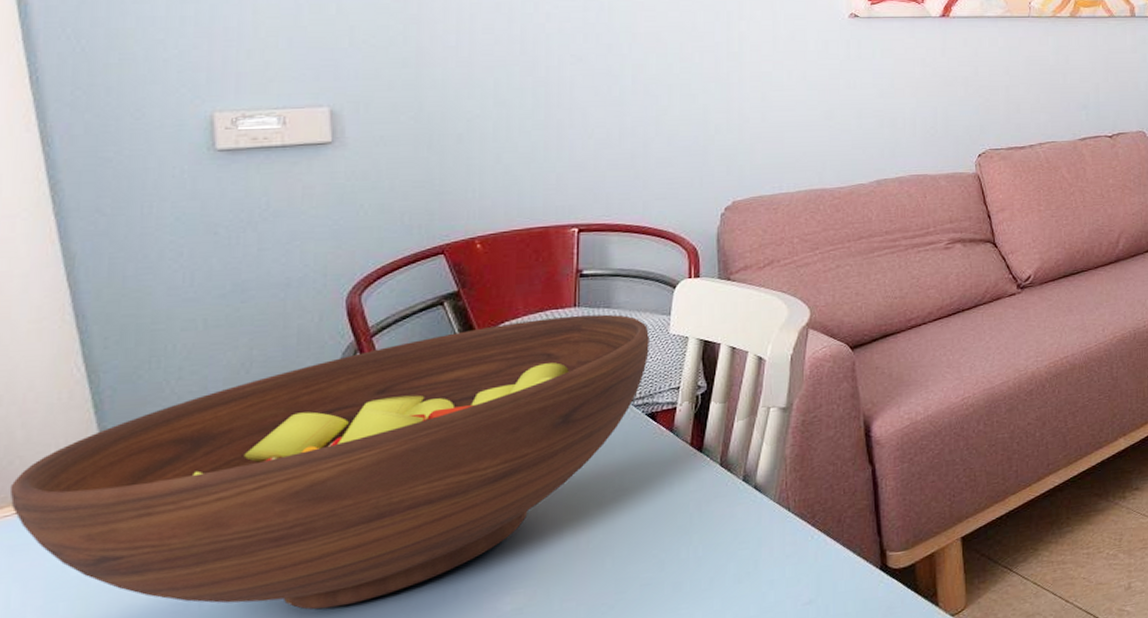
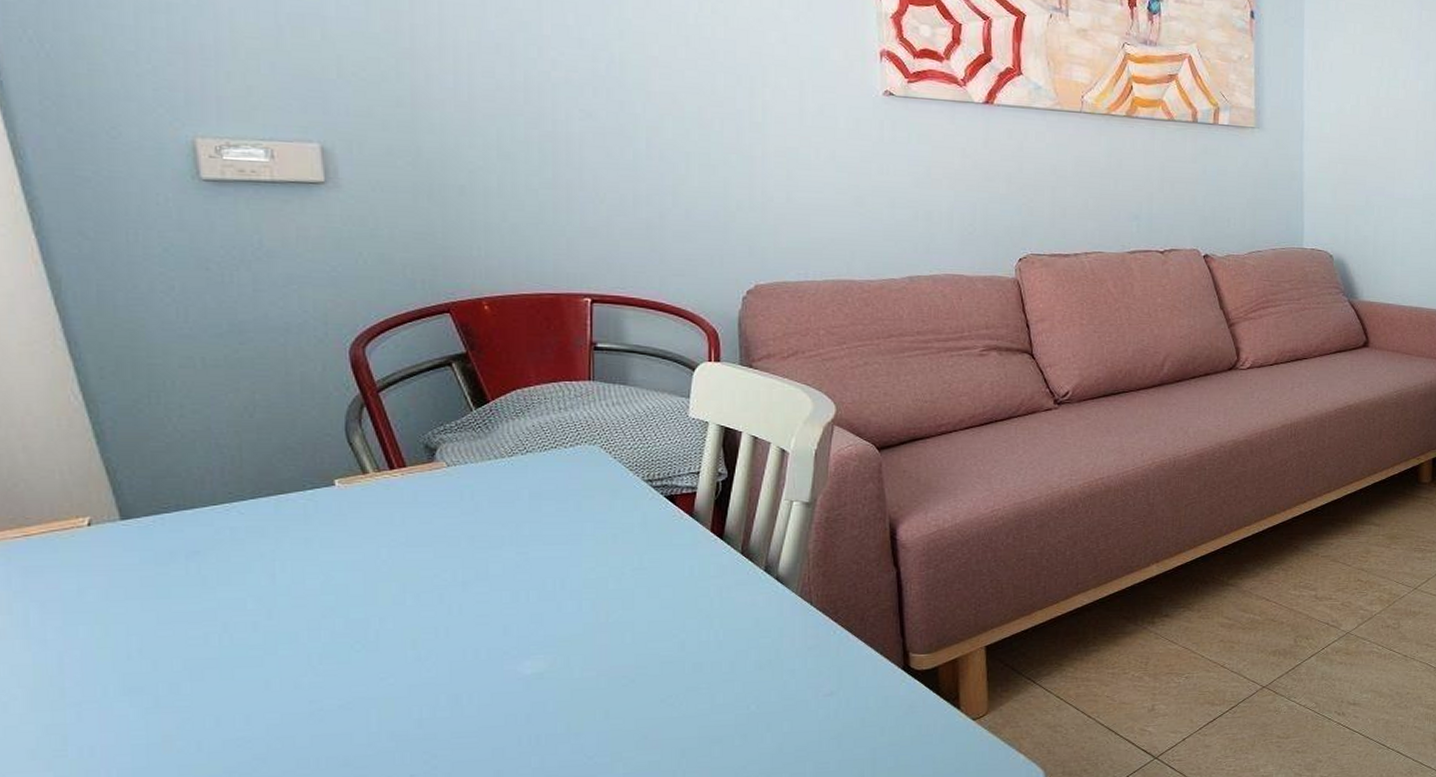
fruit bowl: present [9,314,649,610] -> none [17,389,668,656]

